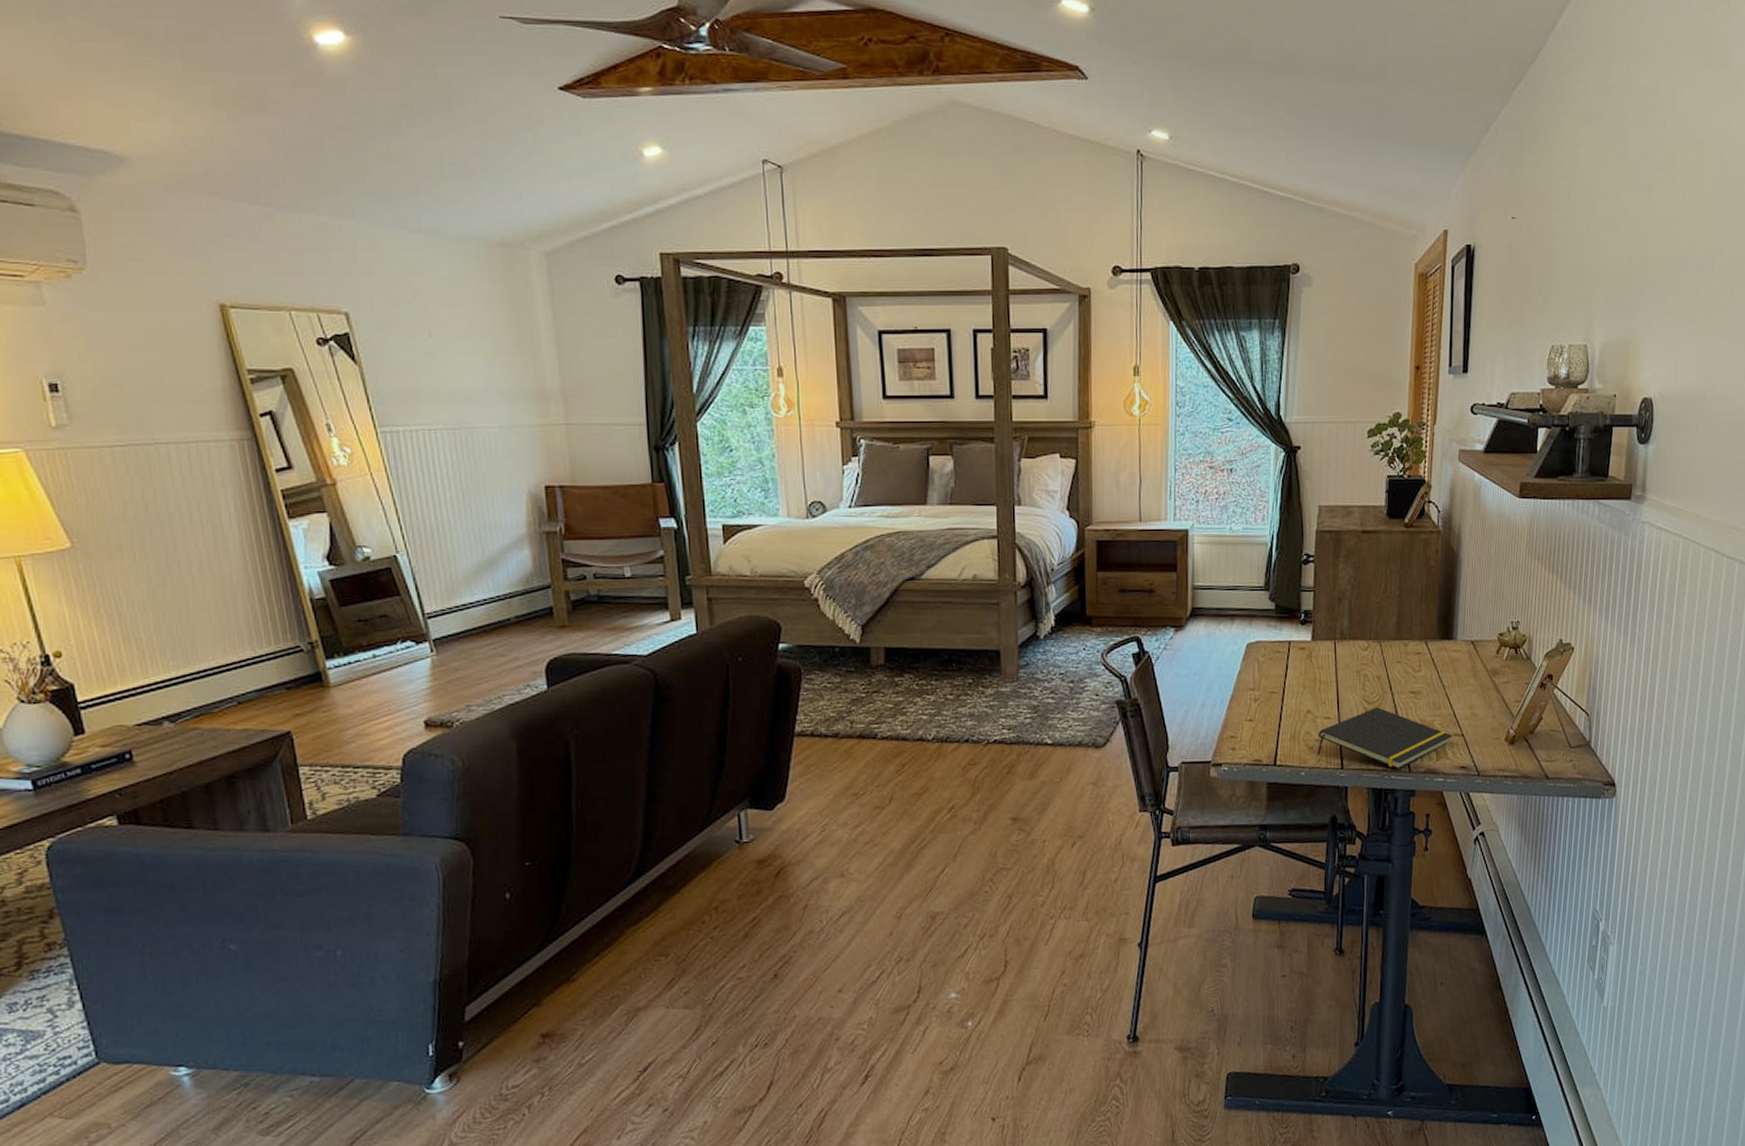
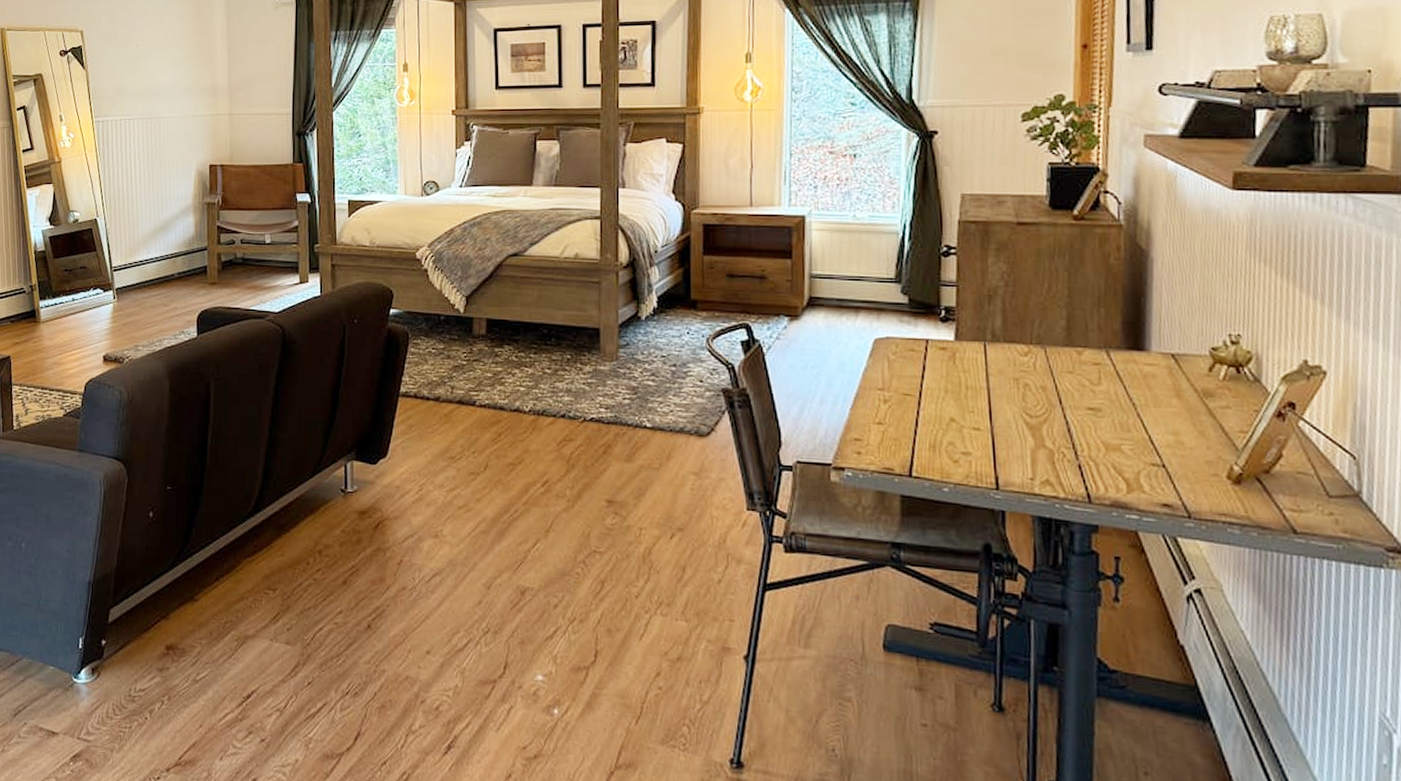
notepad: present [1317,707,1452,769] -> none [964,422,1149,498]

